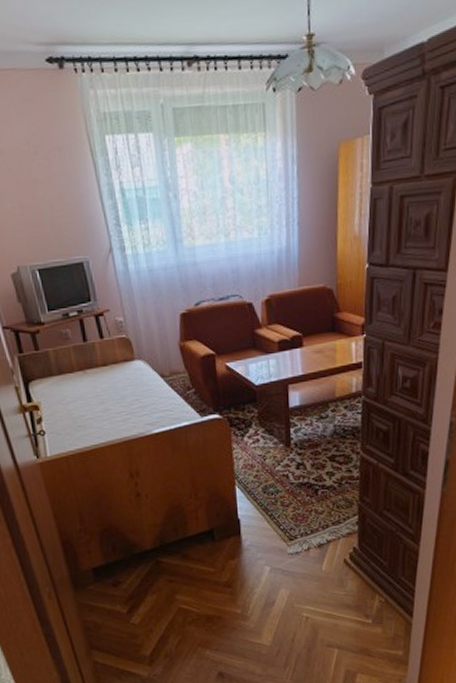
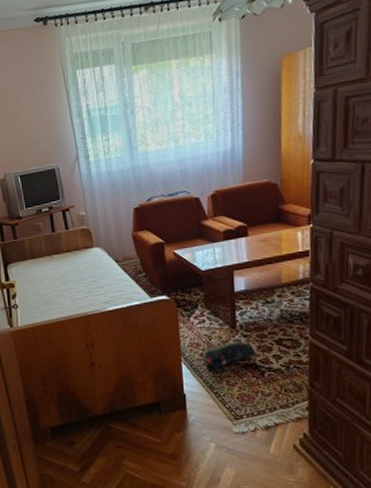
shoe: none [257,459,309,490] -> present [203,340,255,368]

